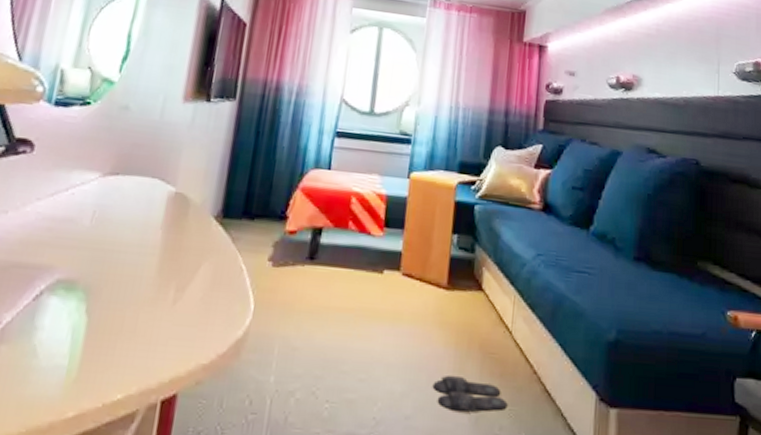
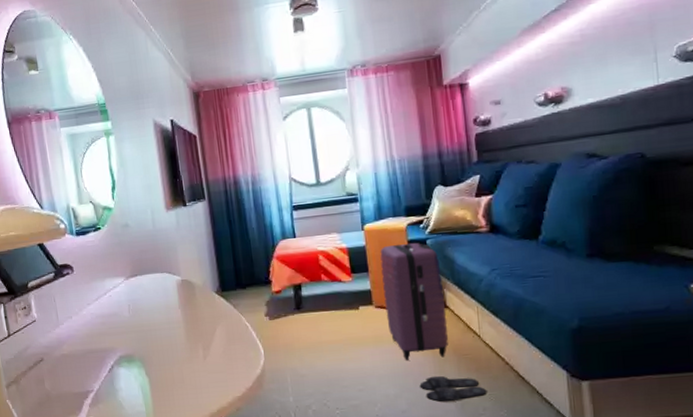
suitcase: none [412,202,484,353] -> present [380,242,449,361]

